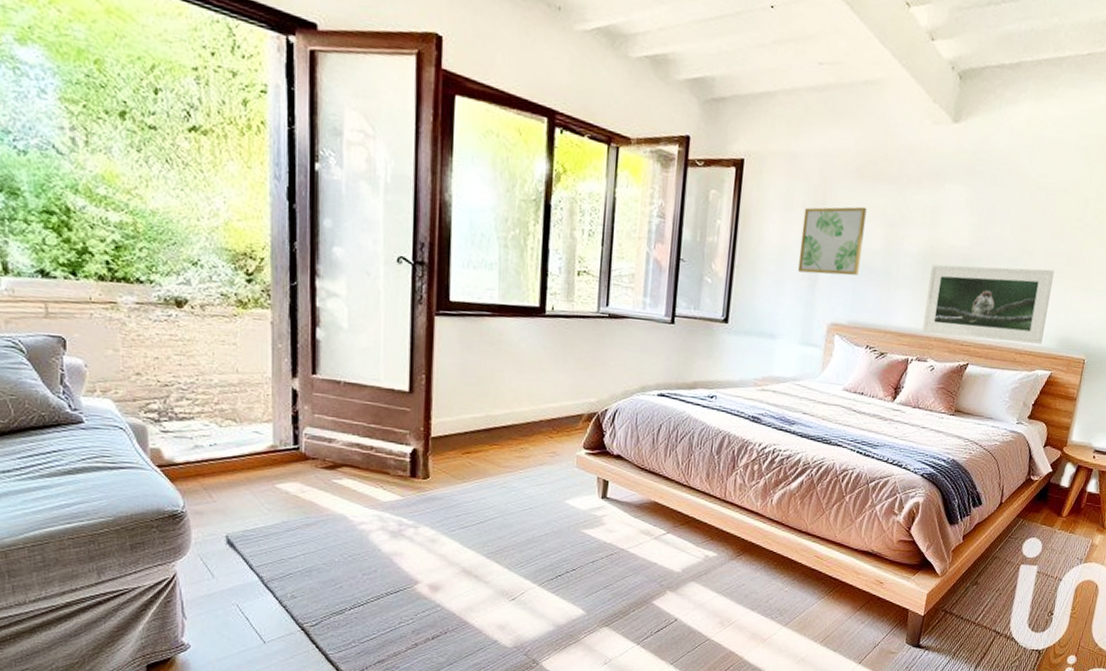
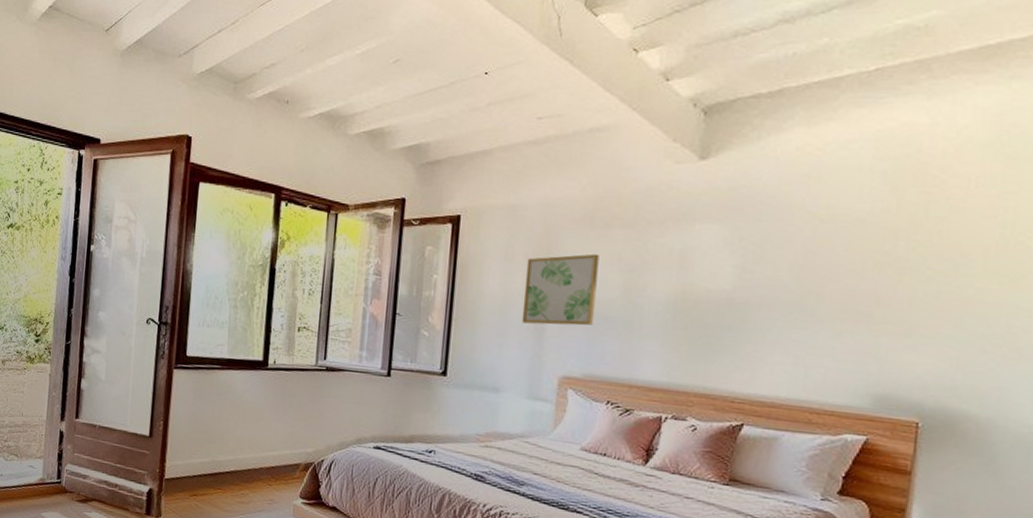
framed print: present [921,265,1054,344] -> none [676,311,857,402]

